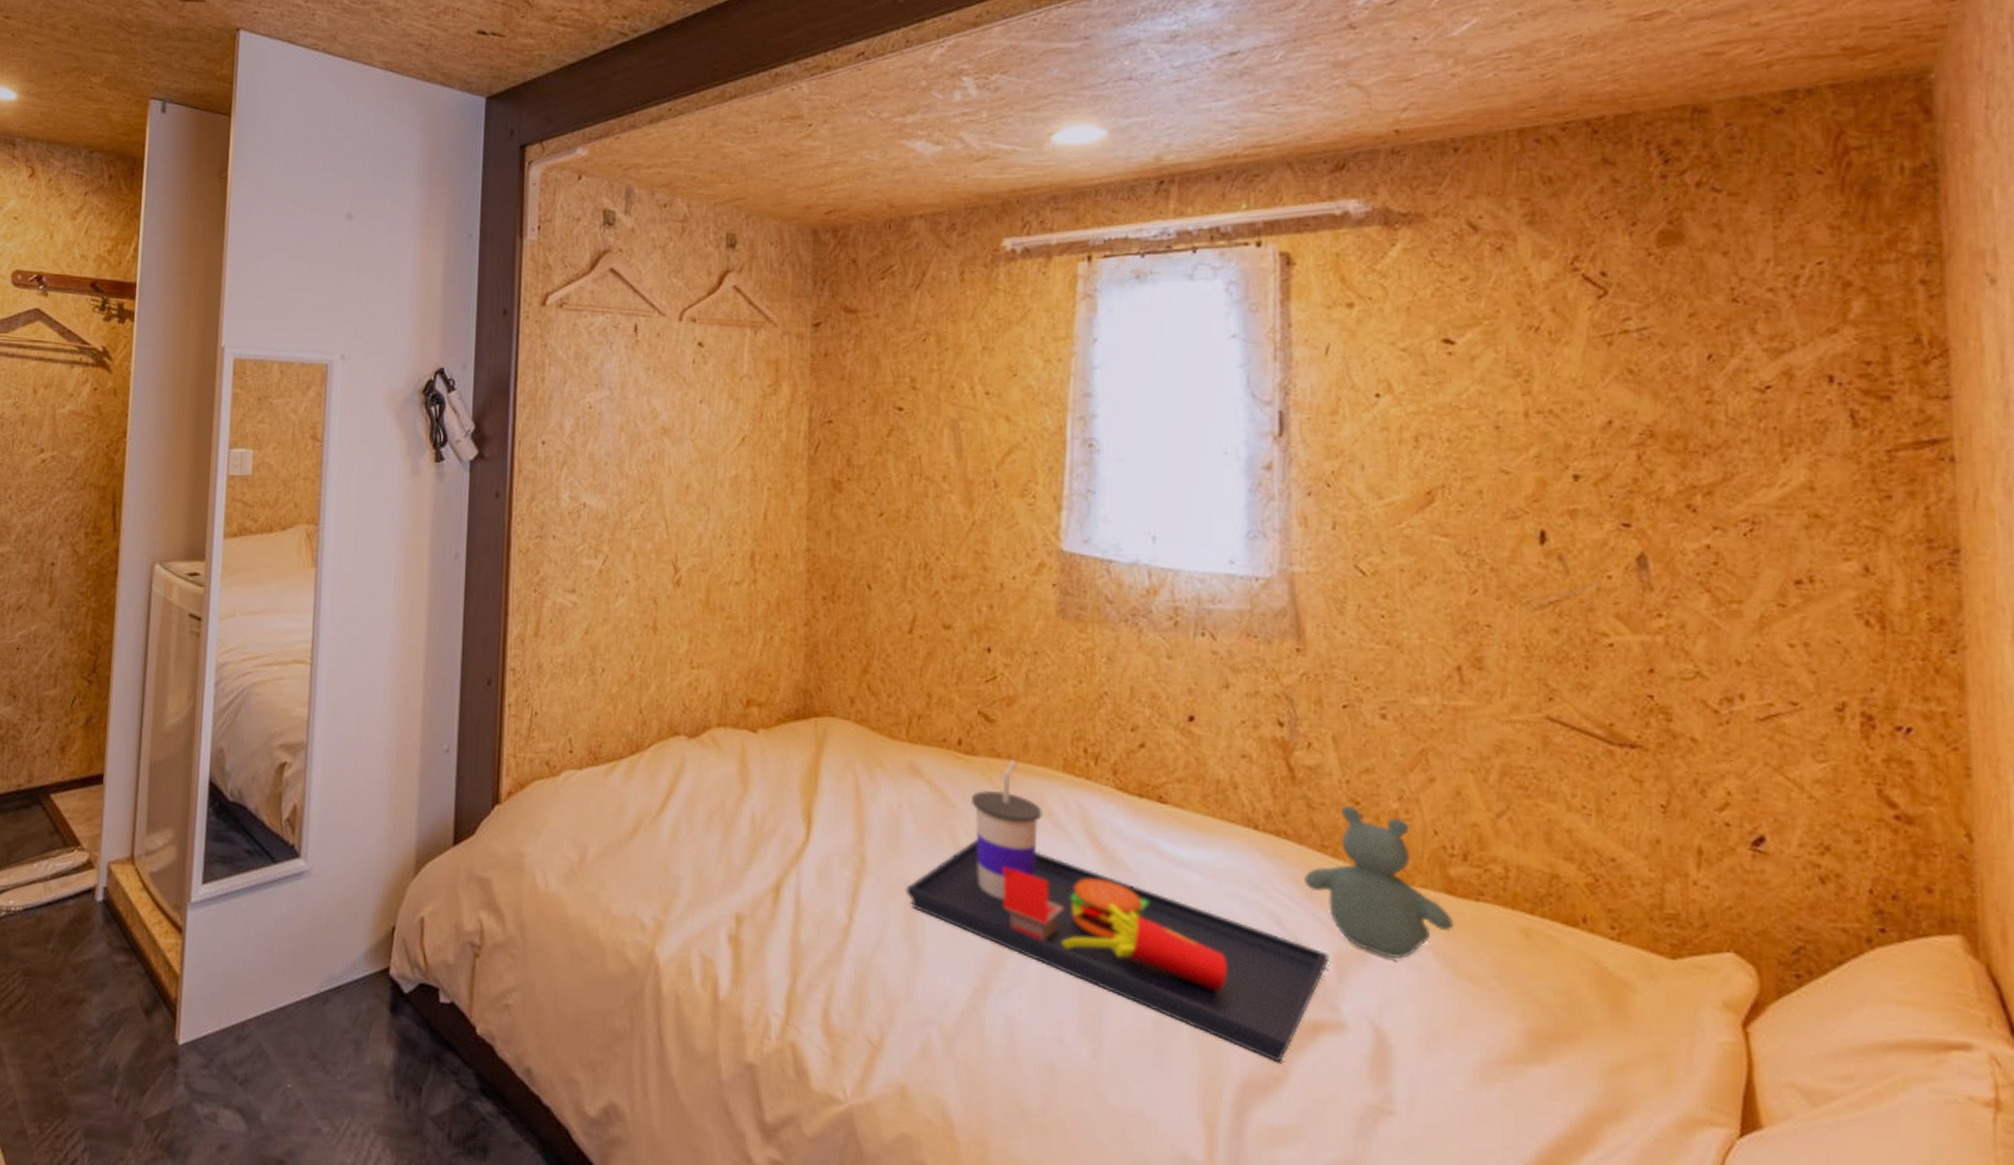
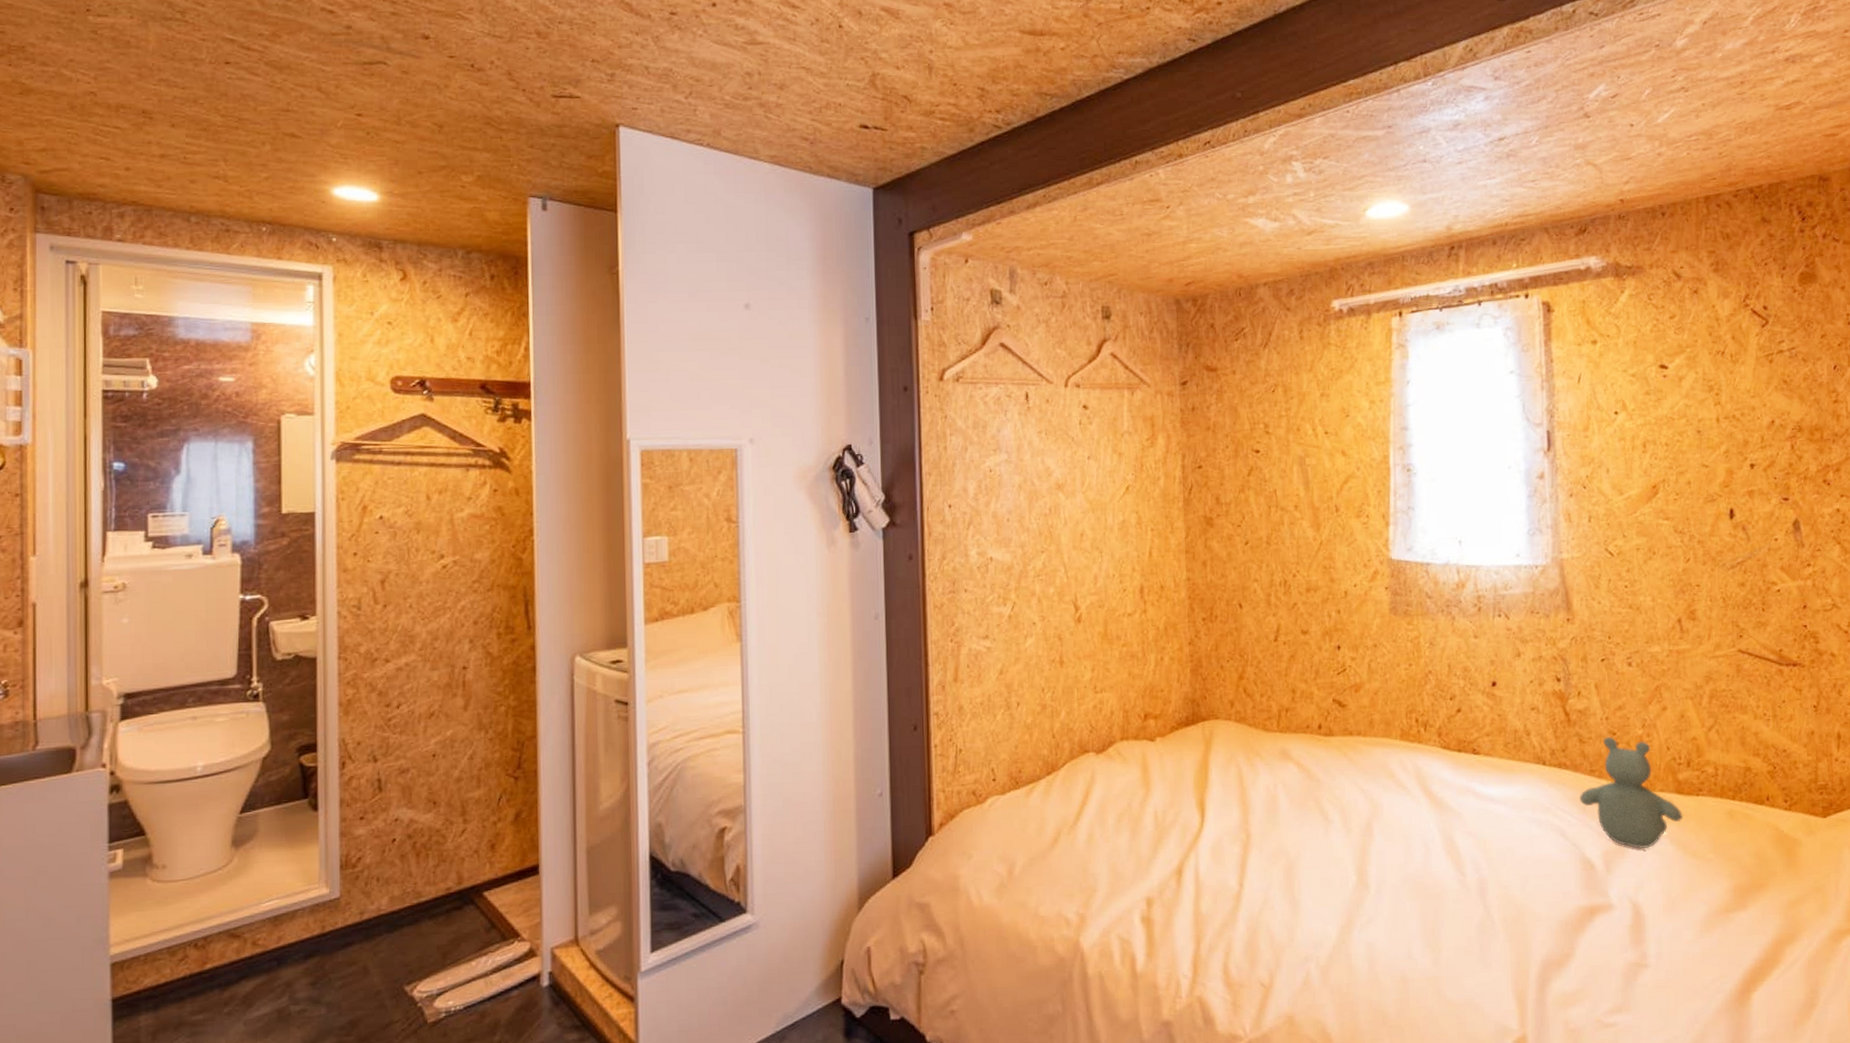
food tray: present [905,759,1329,1064] -> none [1283,735,1599,943]

